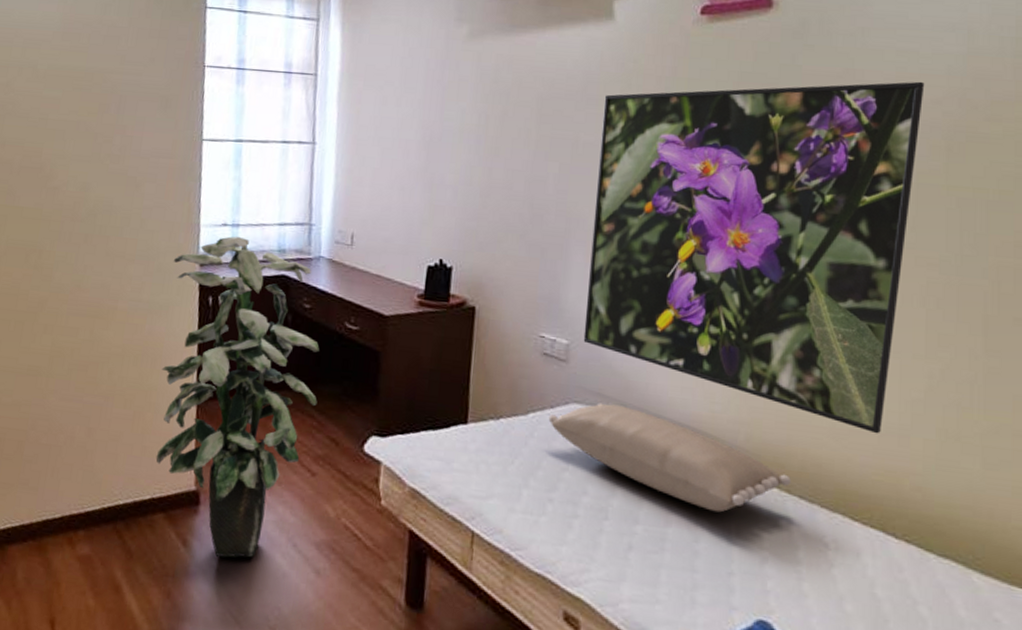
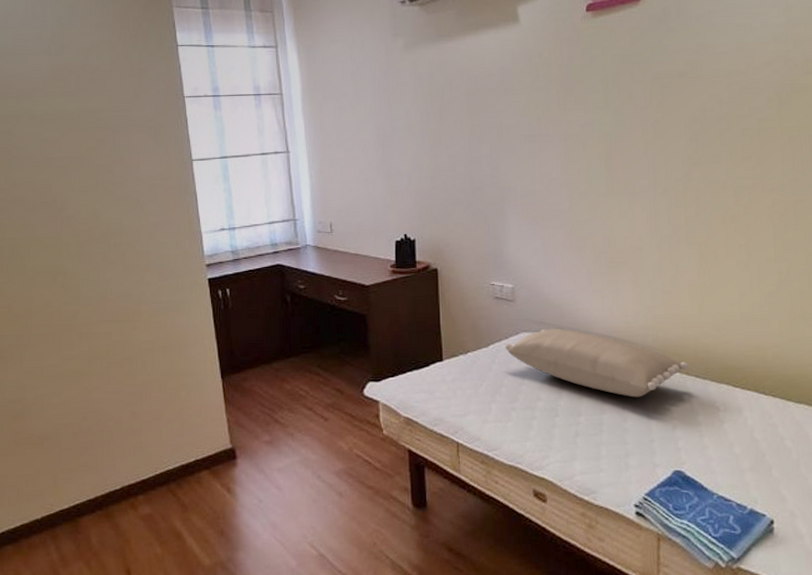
indoor plant: present [155,236,320,558] -> none [183,237,321,496]
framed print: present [583,81,925,434] -> none [519,48,758,321]

